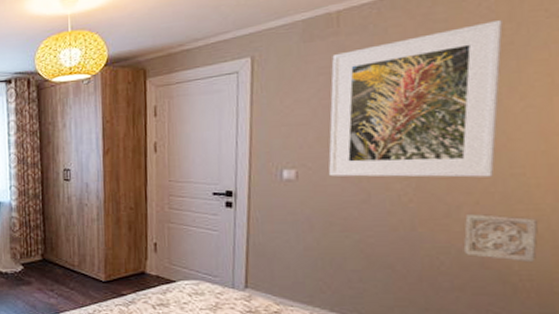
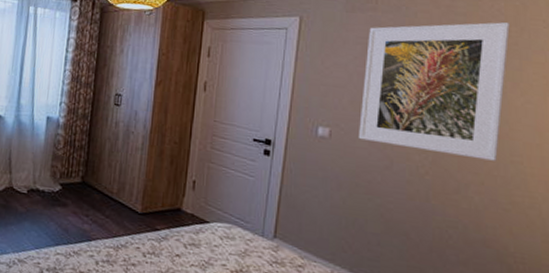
wall ornament: present [463,213,539,263] -> none [469,192,532,247]

